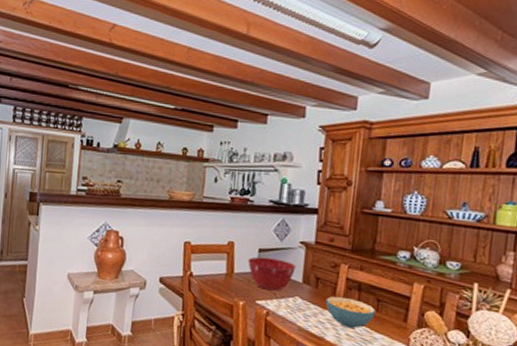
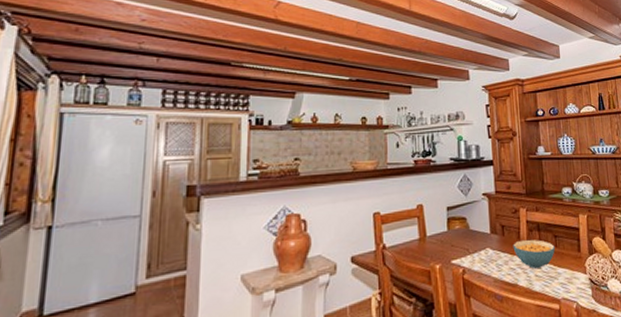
mixing bowl: present [248,256,296,292] -> none [438,214,483,248]

